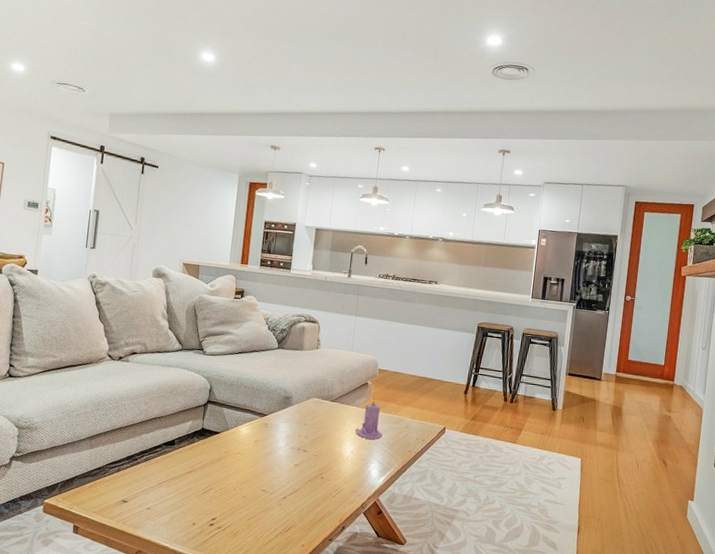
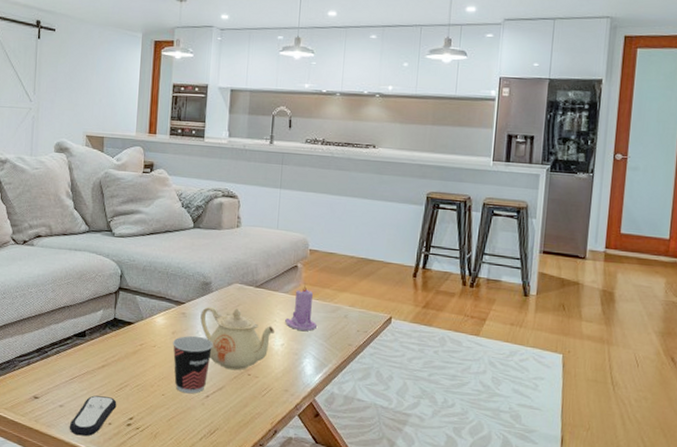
remote control: none [155,498,201,536] -> present [69,395,117,437]
cup: none [255,443,292,496] -> present [173,335,213,394]
teapot: none [280,418,346,475] -> present [200,306,274,371]

